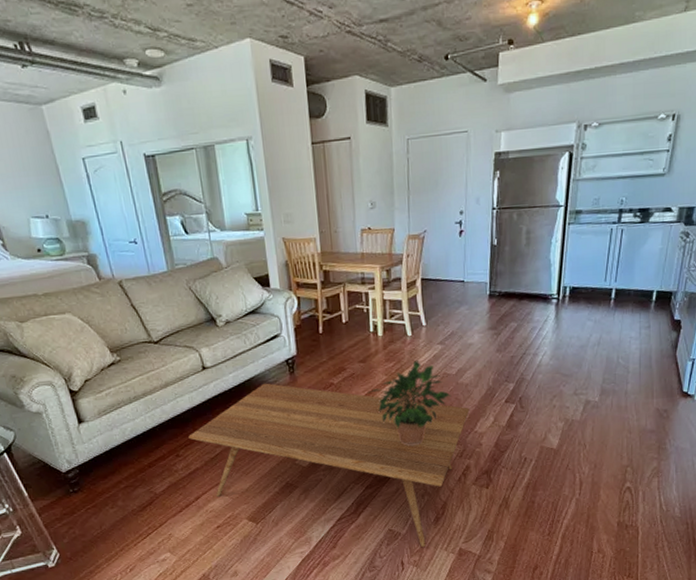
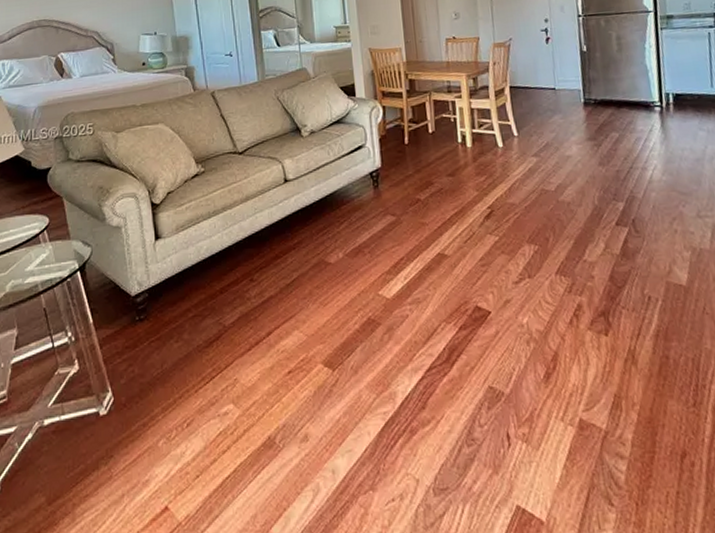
coffee table: present [188,383,470,548] -> none [265,198,575,415]
potted plant: present [368,359,451,447] -> none [458,173,552,277]

